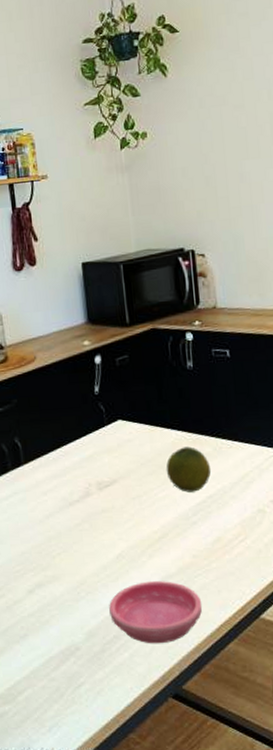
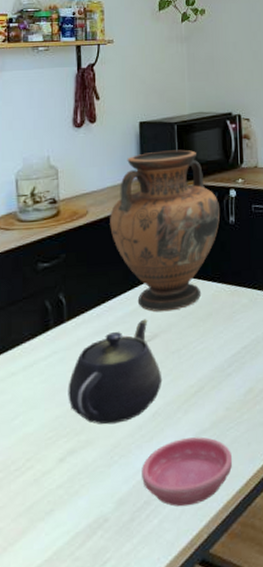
teapot: none [30,464,124,563] -> present [68,319,163,425]
vase: none [58,291,176,458] -> present [110,149,220,312]
fruit: present [166,446,212,492] -> none [205,298,247,344]

